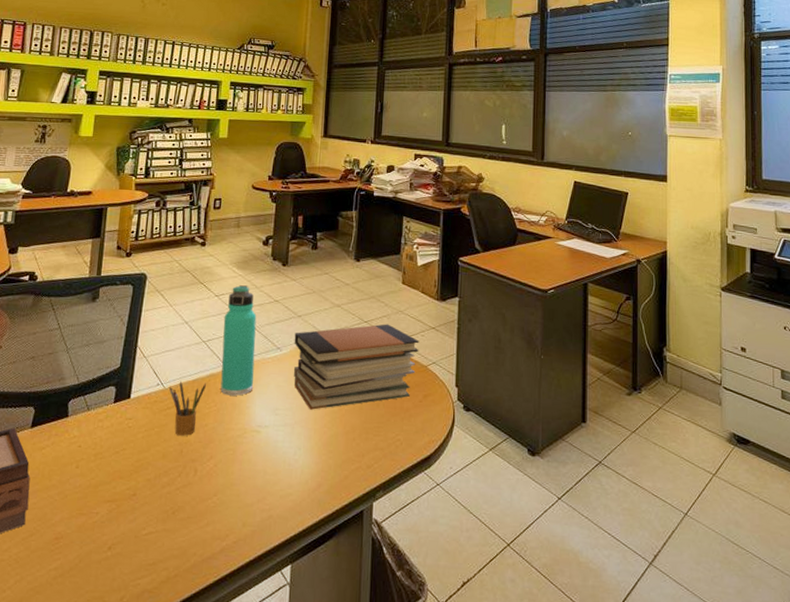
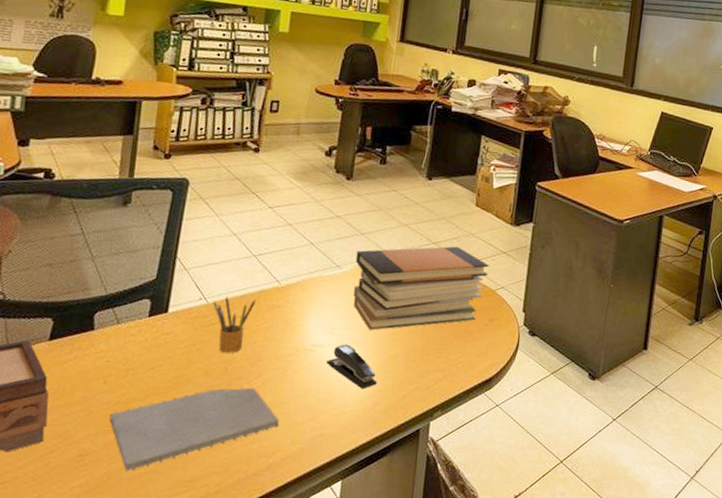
notepad: none [81,469,231,554] -> present [109,387,280,471]
thermos bottle: present [220,285,257,396] -> none [271,197,315,314]
stapler: none [272,424,321,470] -> present [327,344,378,389]

